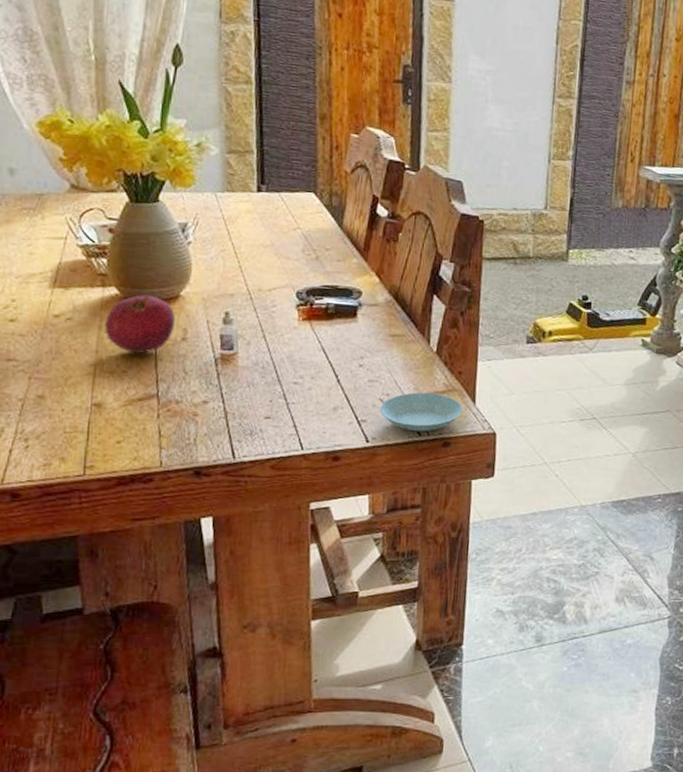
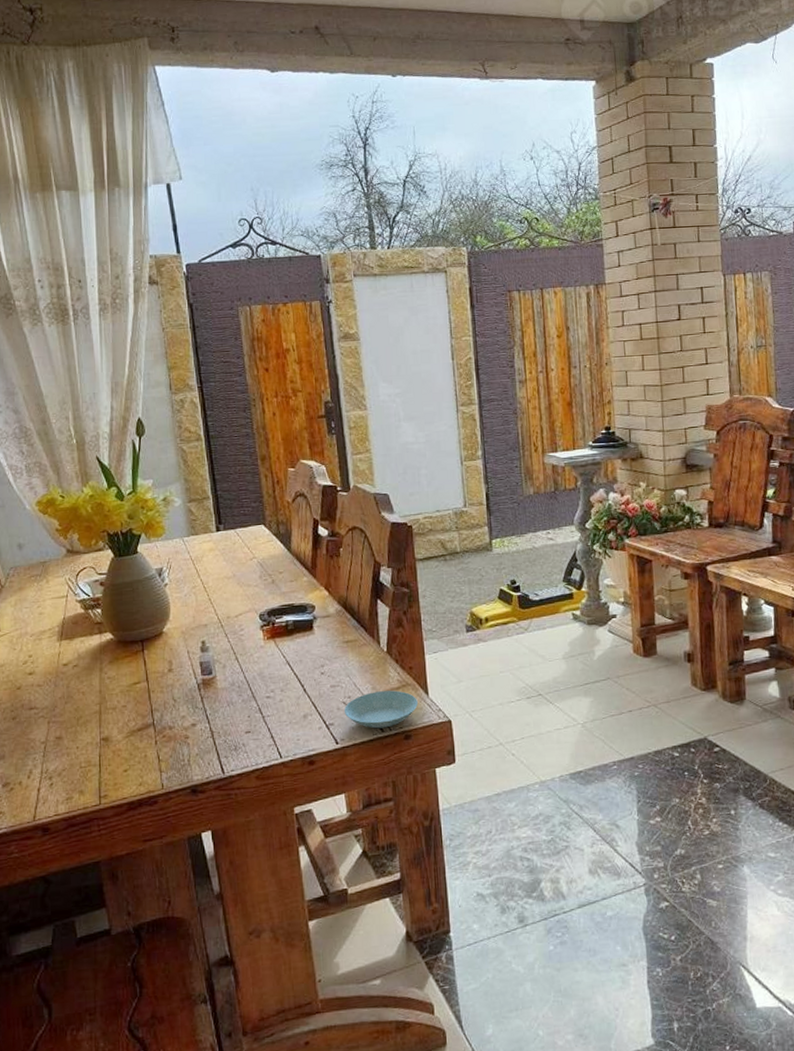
fruit: present [105,295,176,353] -> none [105,635,162,689]

